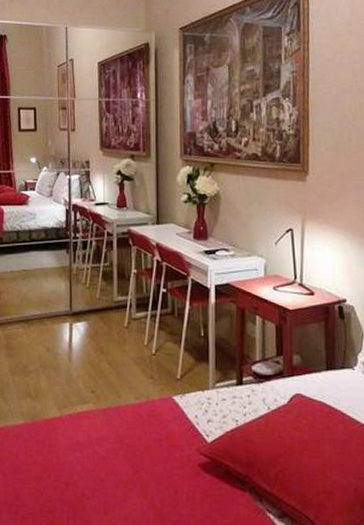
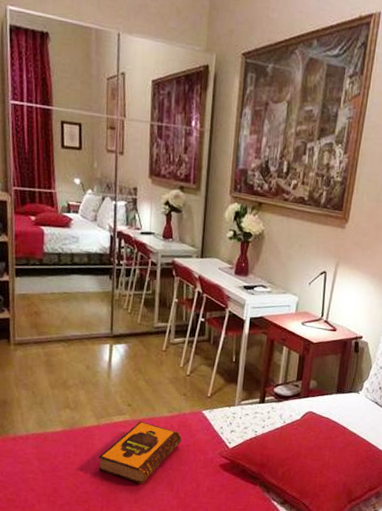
hardback book: none [63,411,152,490] -> present [98,421,182,484]

